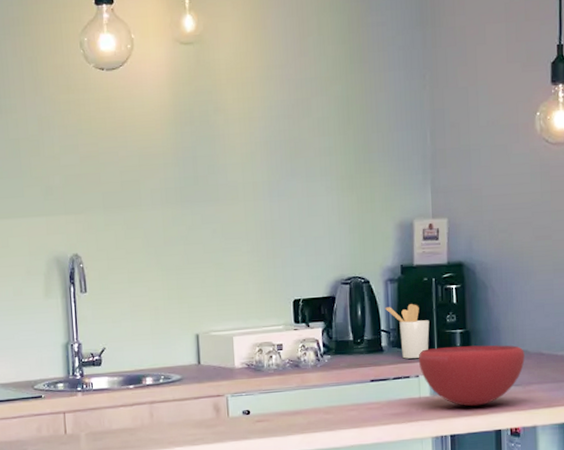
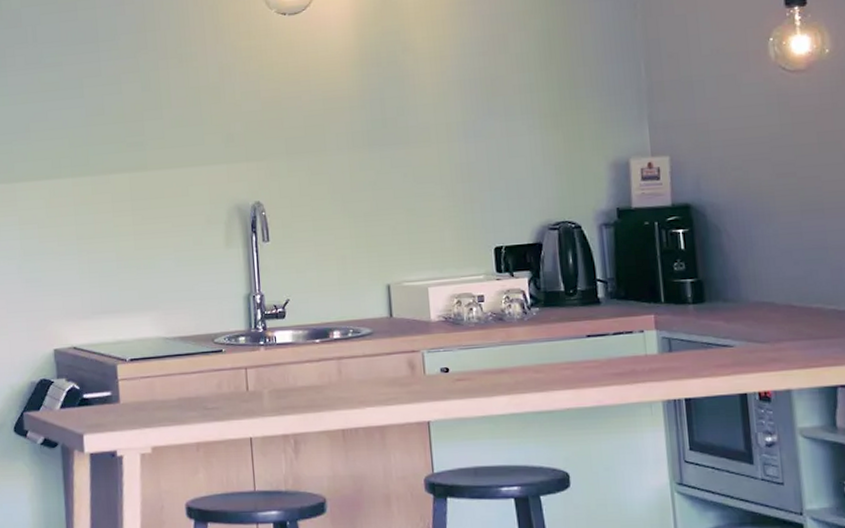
utensil holder: present [384,304,430,359] -> none [599,251,654,312]
bowl: present [418,345,525,407] -> none [642,296,772,367]

